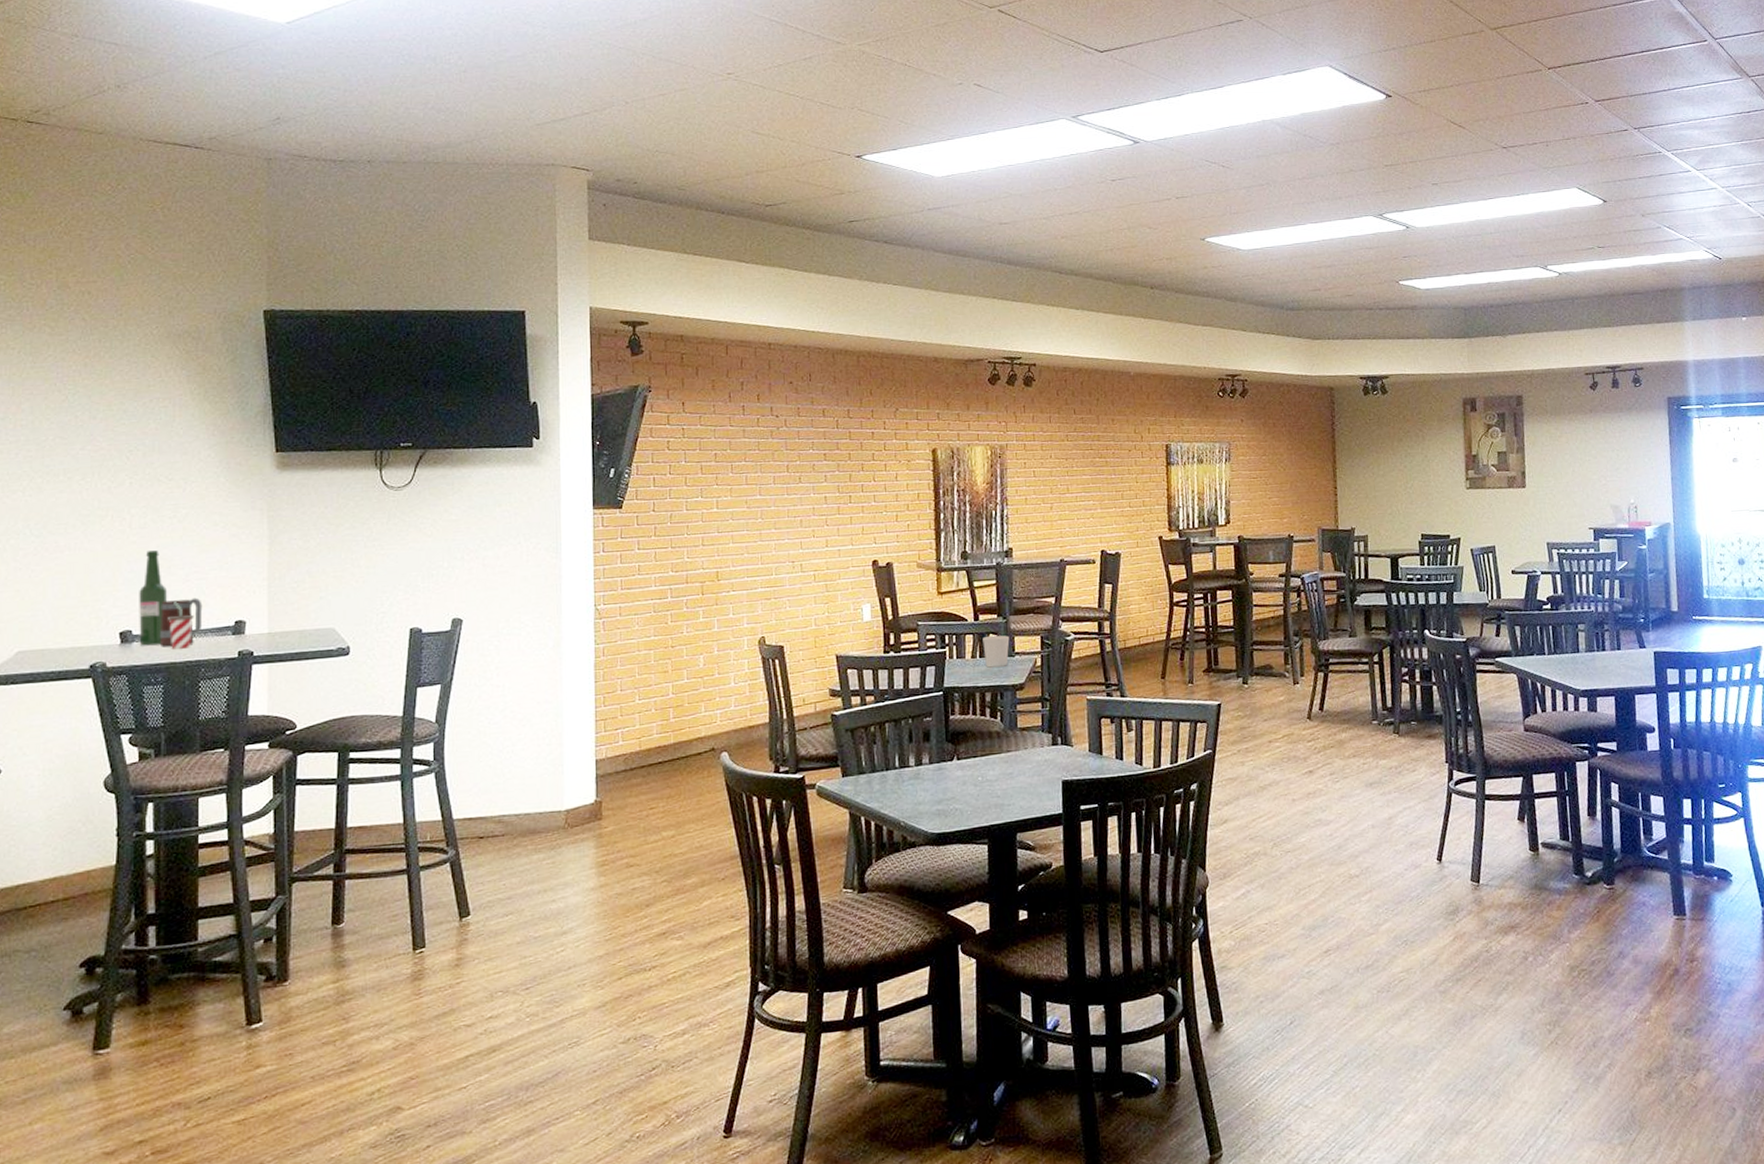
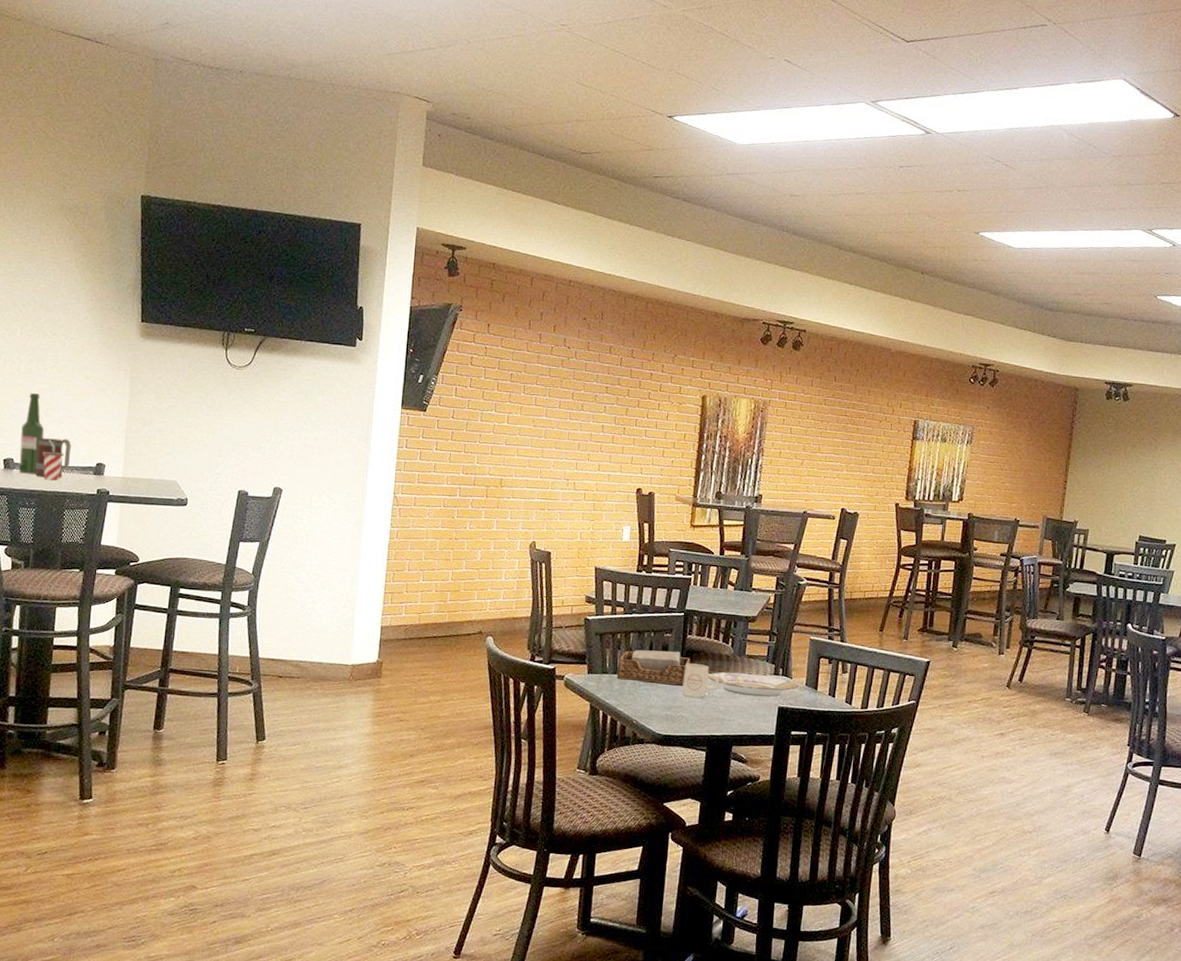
napkin holder: none [875,735,957,778] -> present [616,649,690,686]
mug: none [951,746,992,786] -> present [682,663,719,699]
plate: none [978,747,1081,774] -> present [707,671,799,697]
dixie cup: present [982,635,1010,669] -> none [724,570,749,600]

